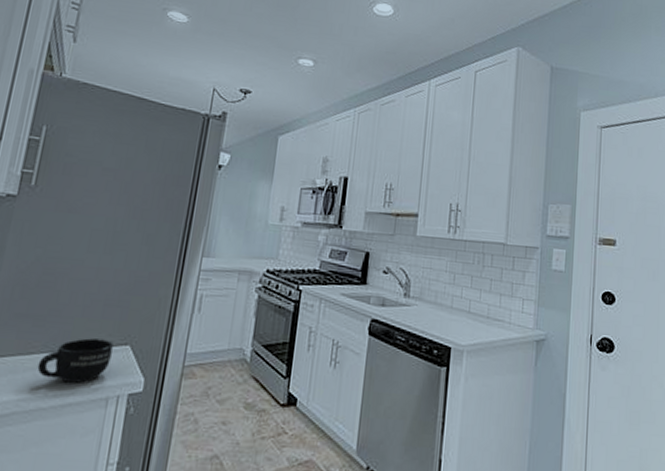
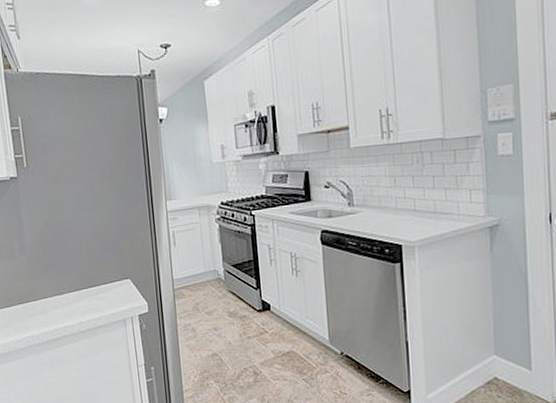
mug: present [37,338,114,383] -> none [70,277,119,311]

